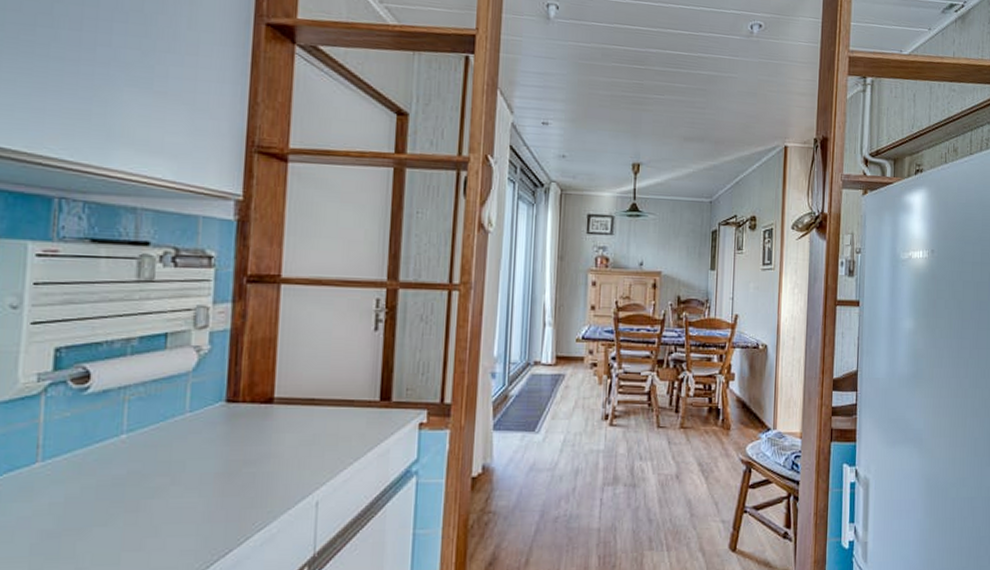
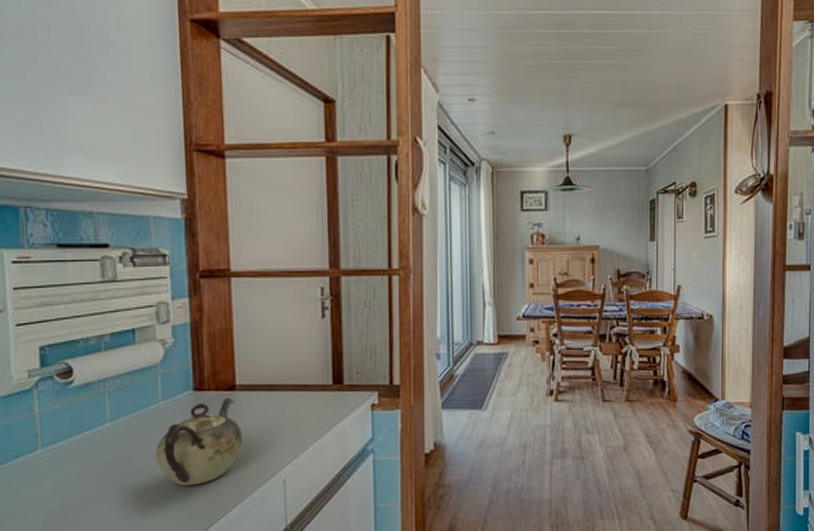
teapot: none [174,410,276,508] -> present [155,397,243,486]

